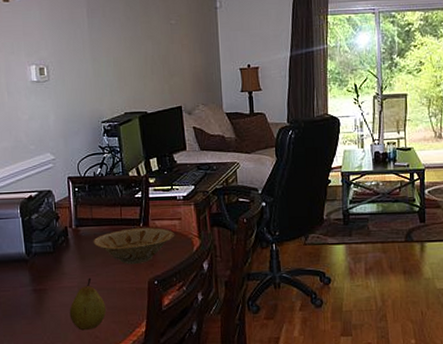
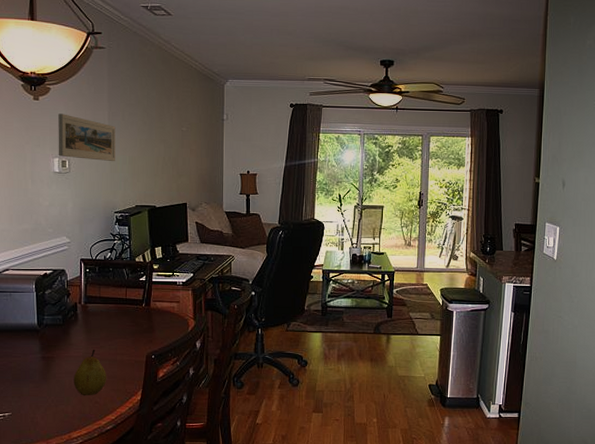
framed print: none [32,15,98,65] -> present [58,113,116,162]
bowl: present [93,227,175,265] -> none [99,308,173,340]

